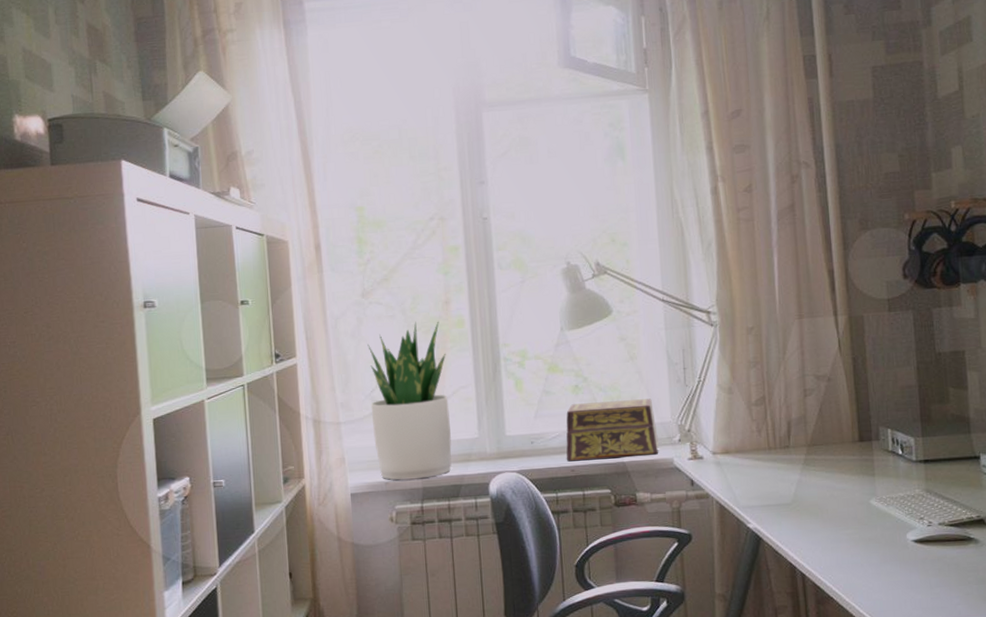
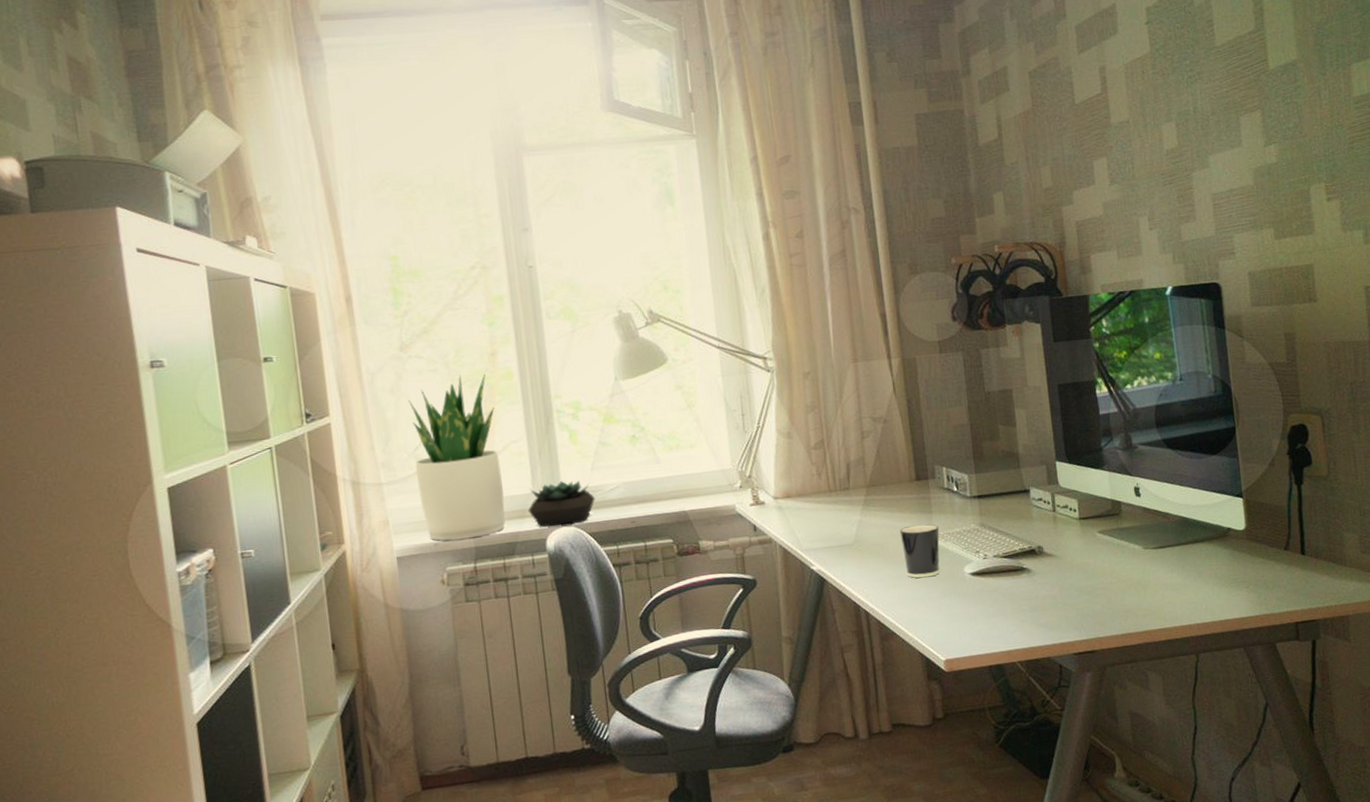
succulent plant: none [473,427,537,472] -> present [528,481,595,527]
decorative box: present [566,398,659,462] -> none [624,446,721,513]
mug: none [840,487,882,543] -> present [899,524,940,578]

